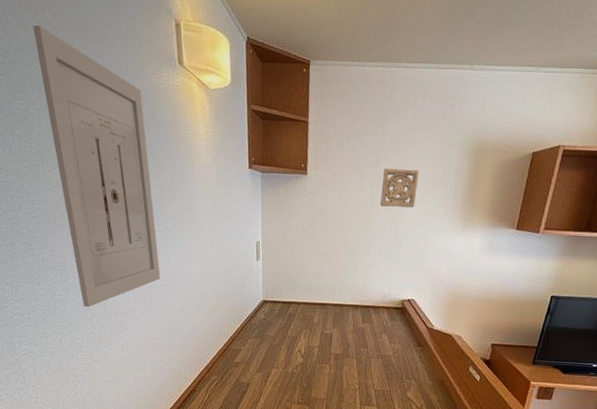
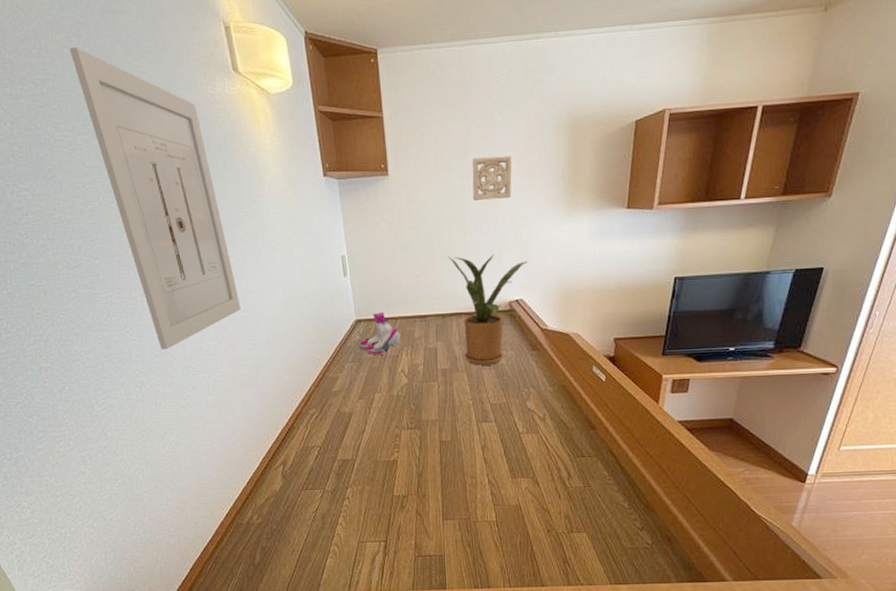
boots: none [263,296,301,335] -> present [359,312,401,356]
house plant: none [337,252,423,355] -> present [439,254,528,366]

